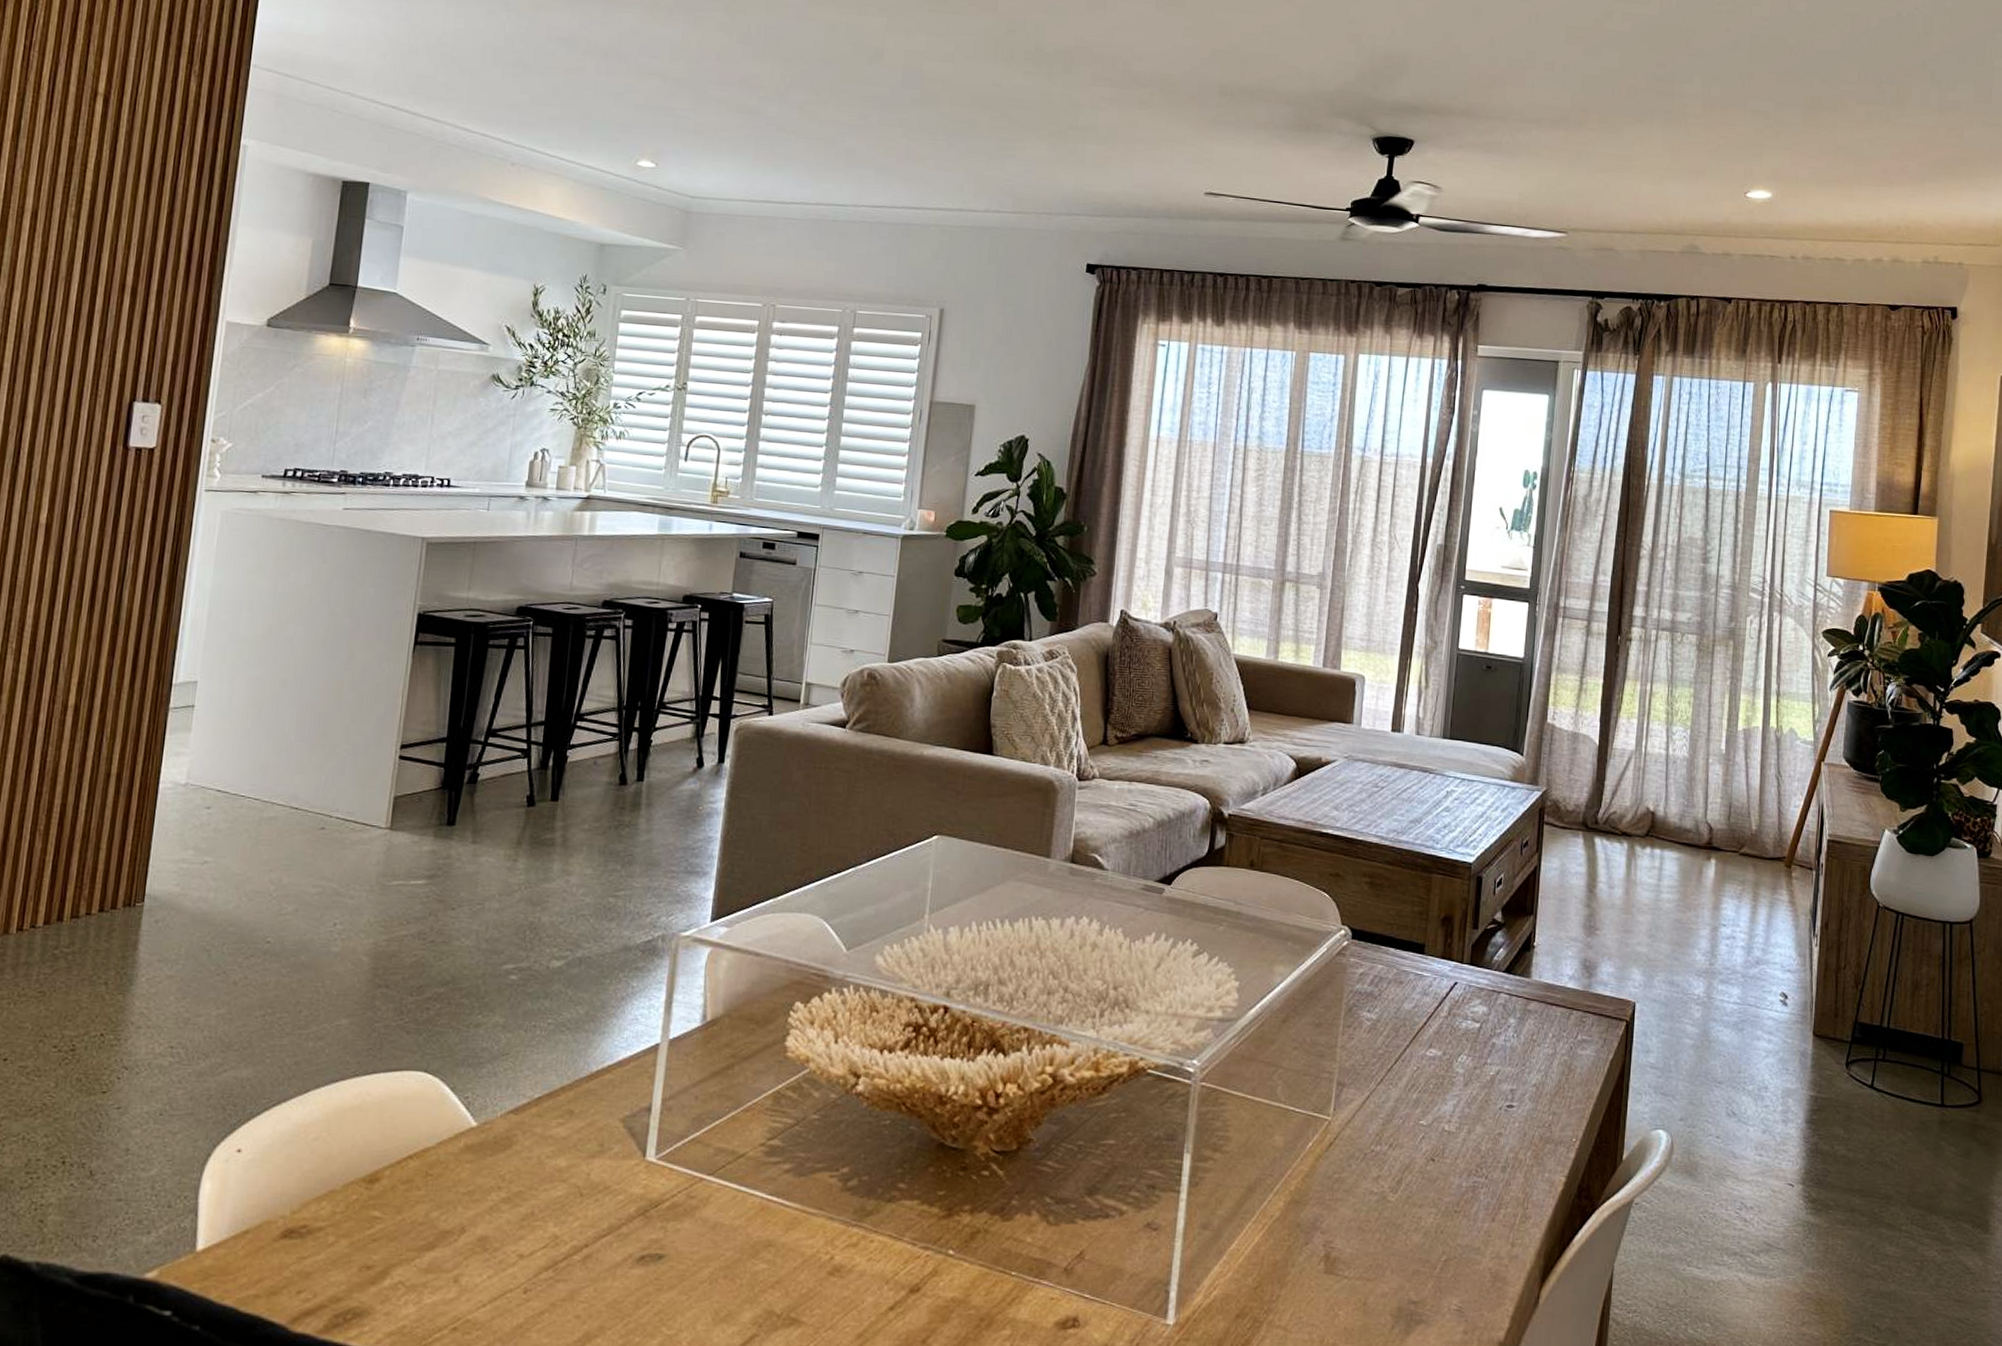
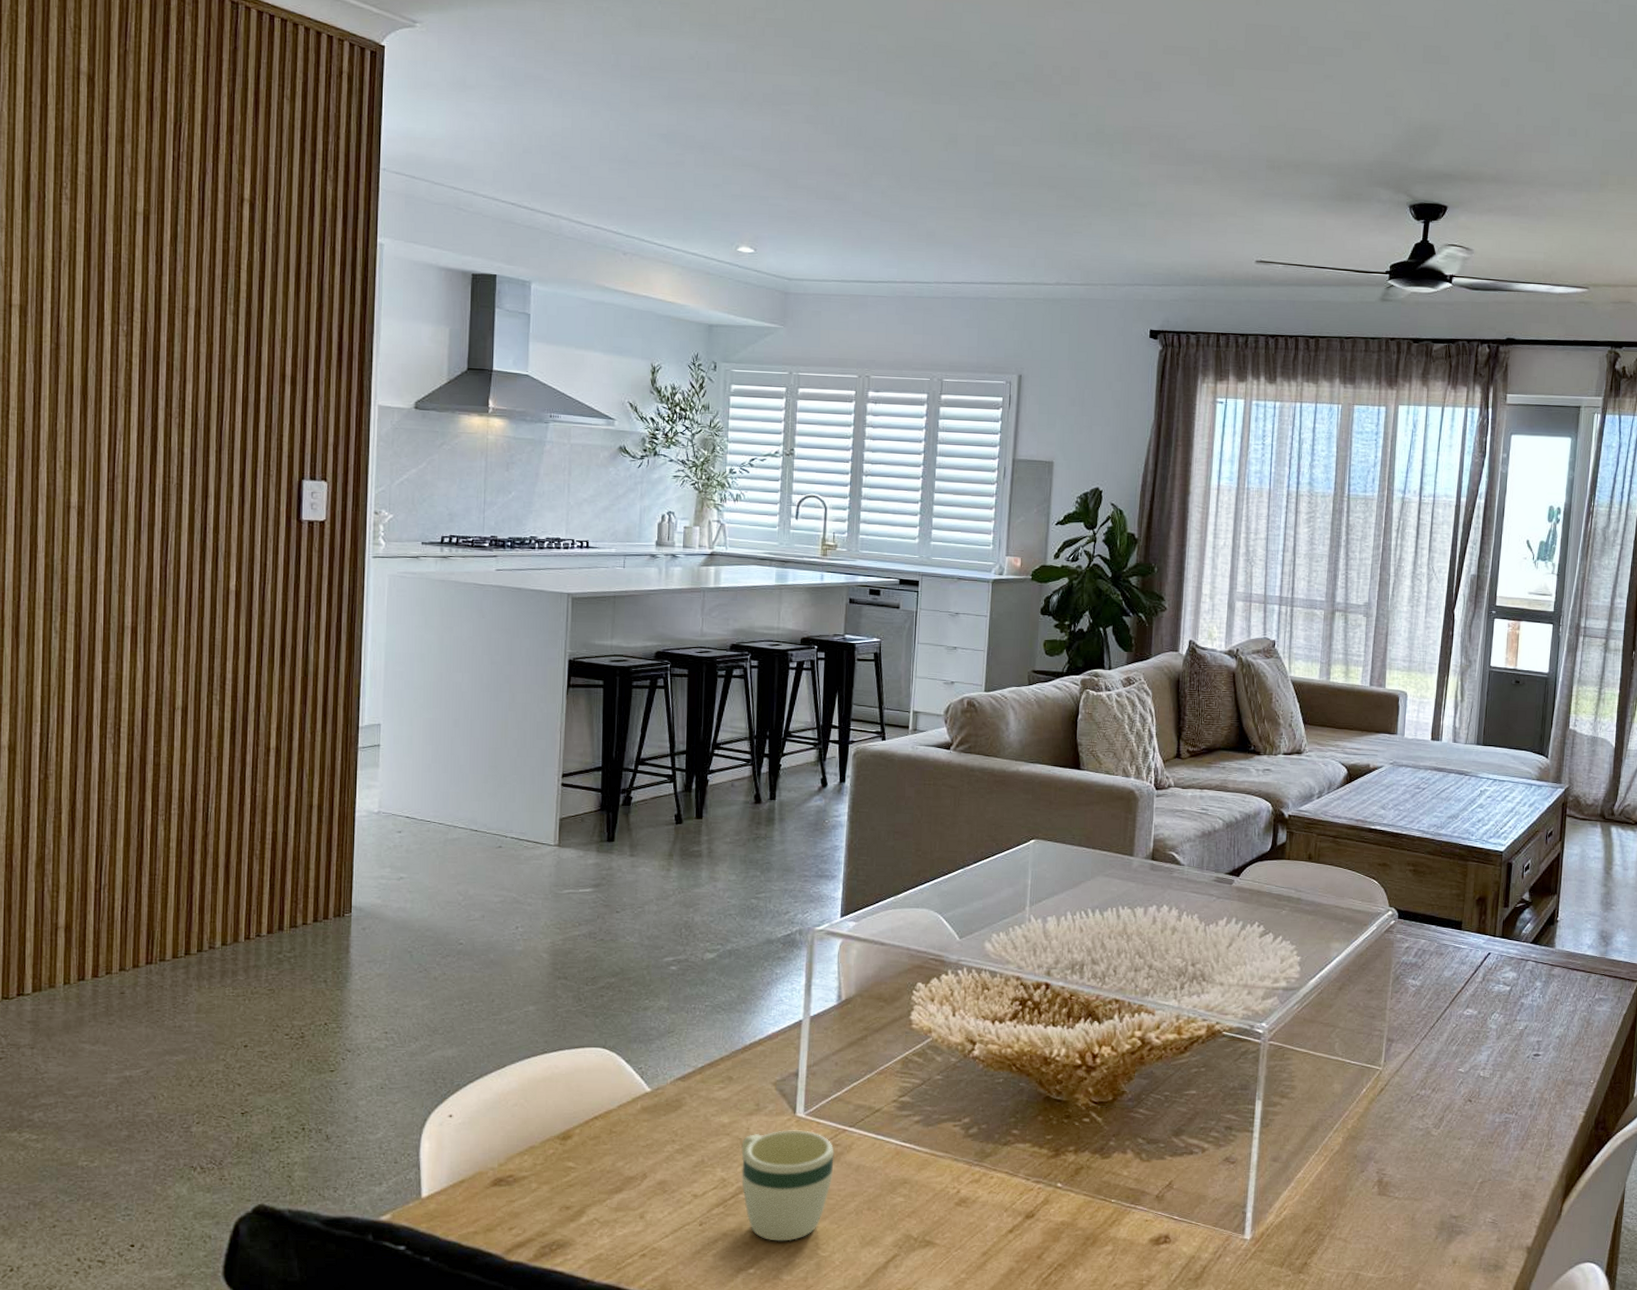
mug: none [577,1177,689,1315] -> present [741,1130,834,1241]

